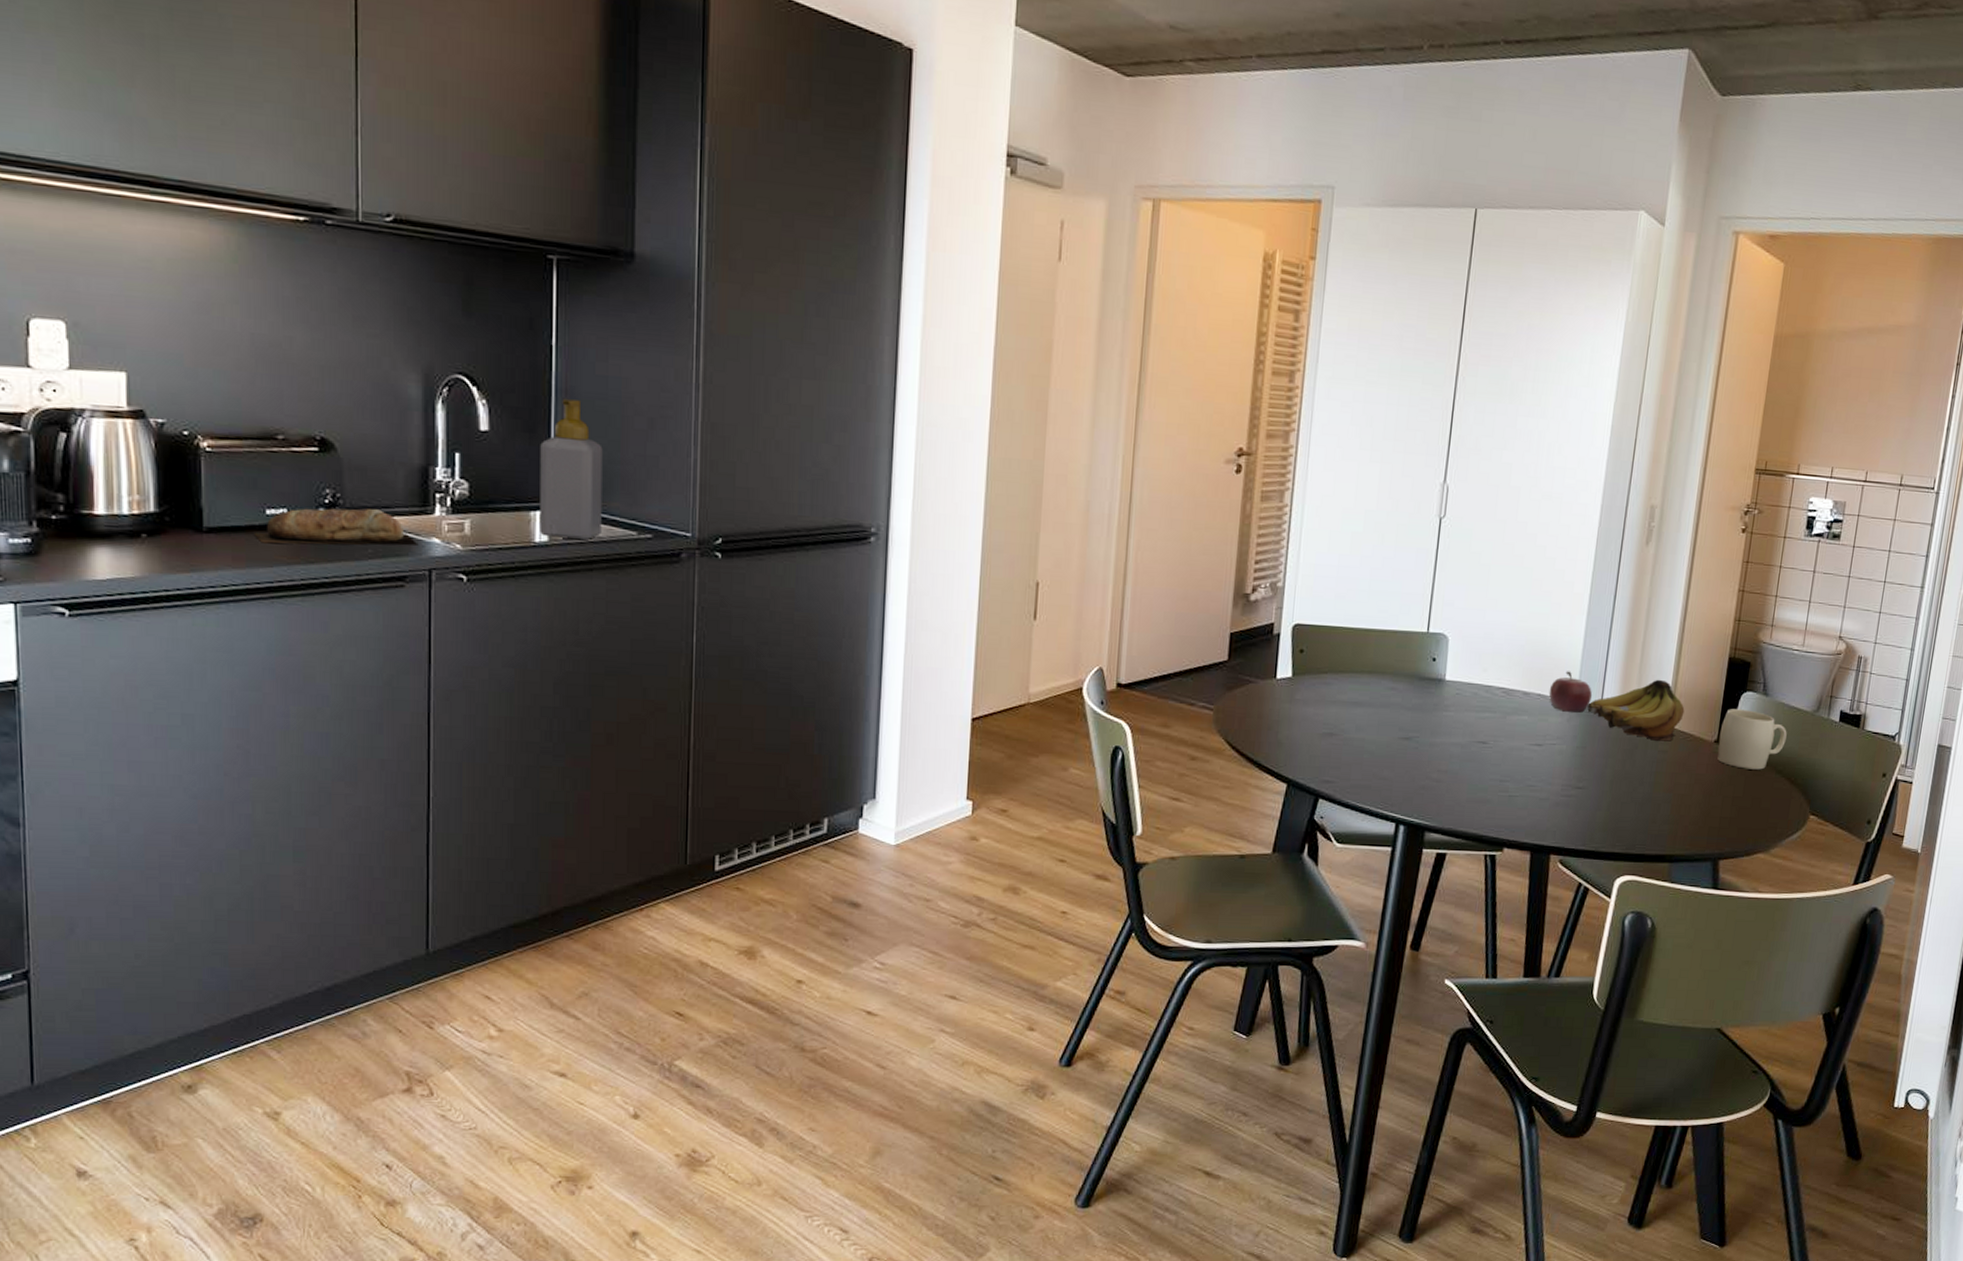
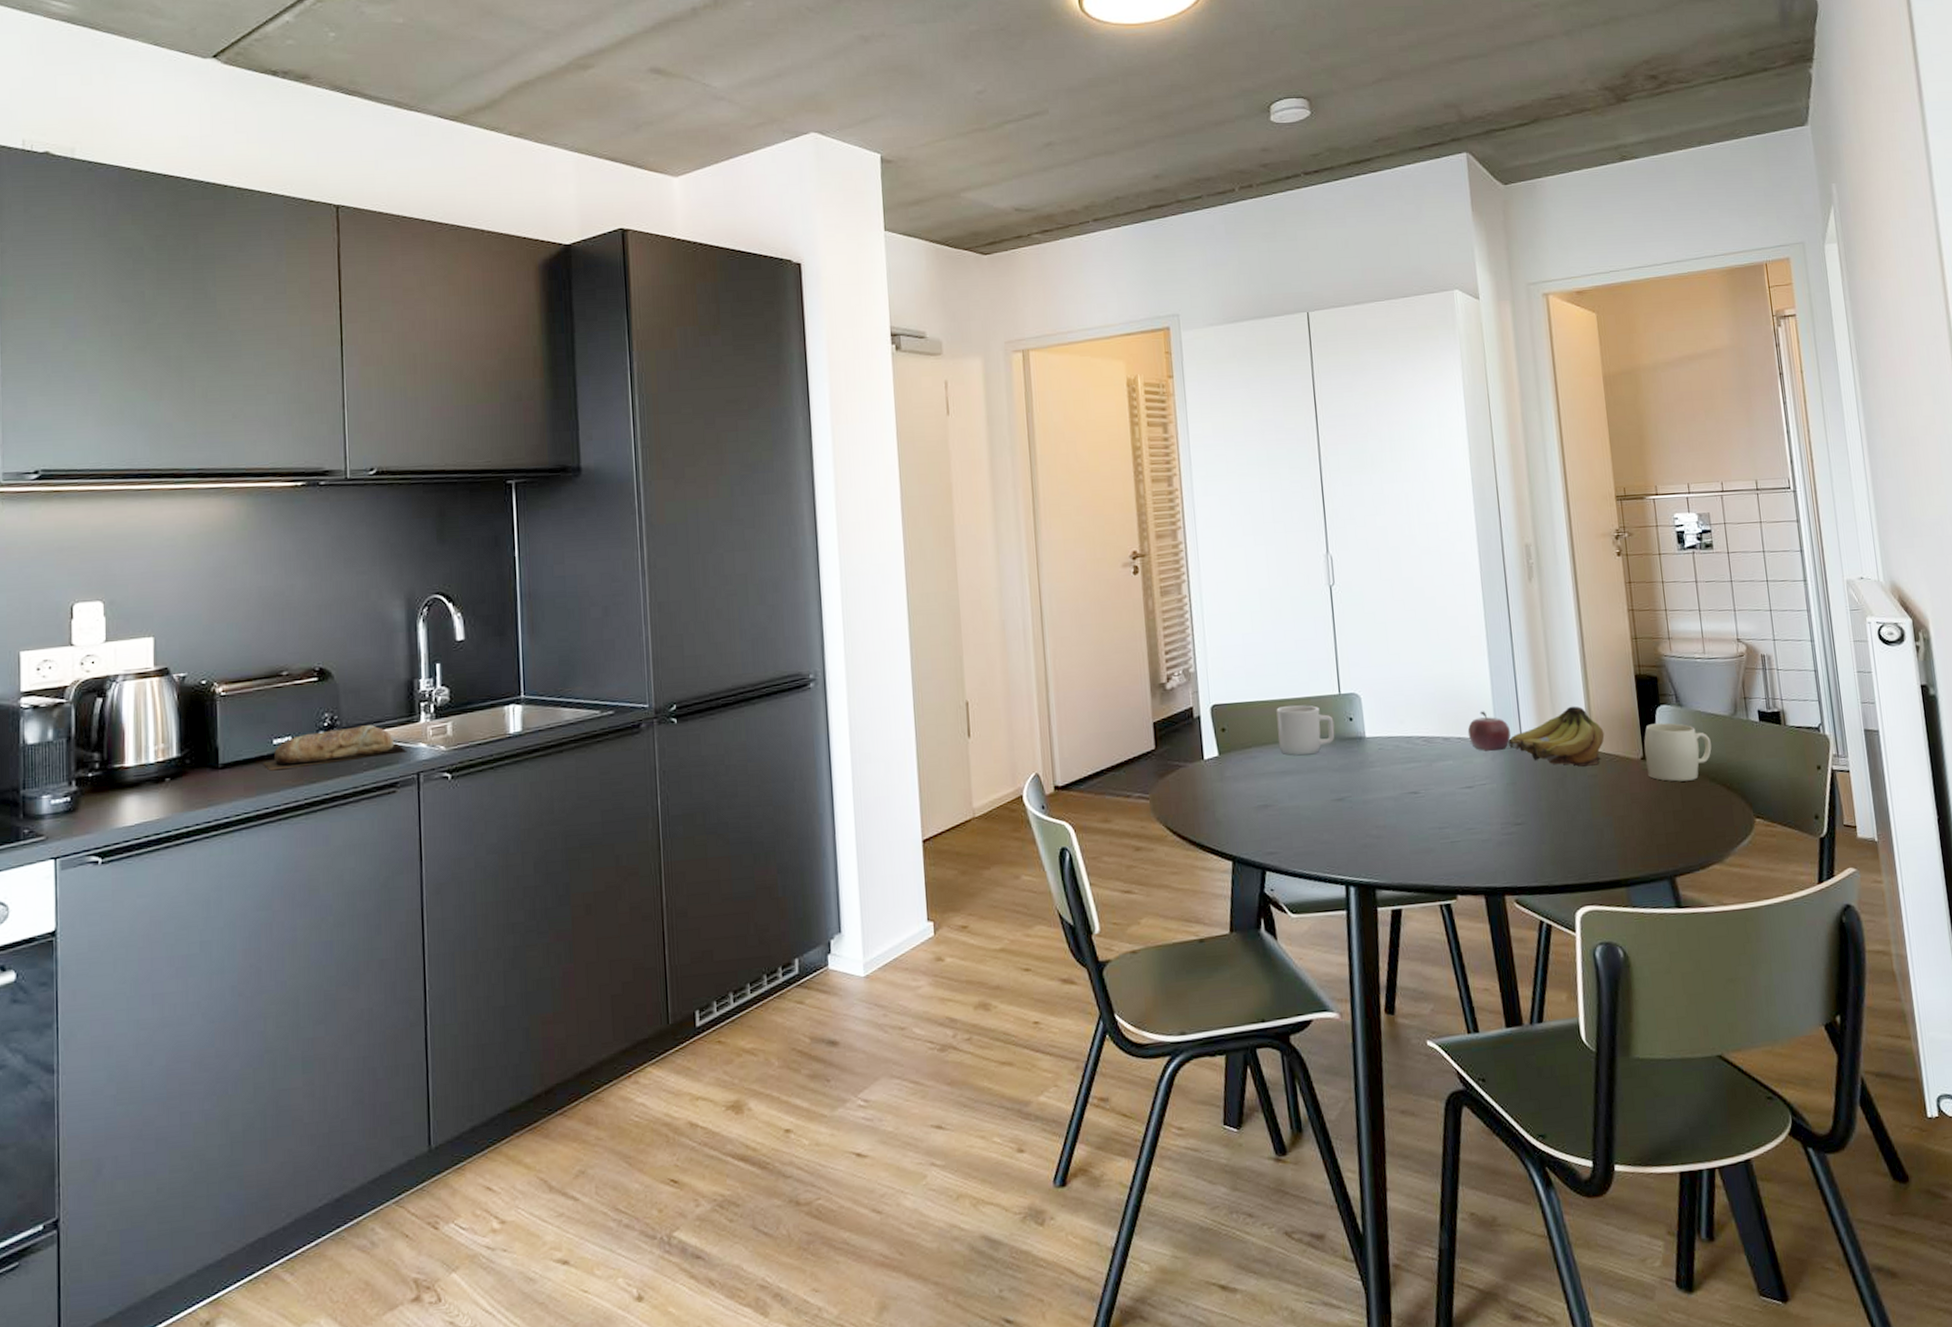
soap bottle: present [540,399,603,541] -> none [510,601,568,727]
mug: none [1355,636,1417,691] -> present [1276,705,1335,757]

